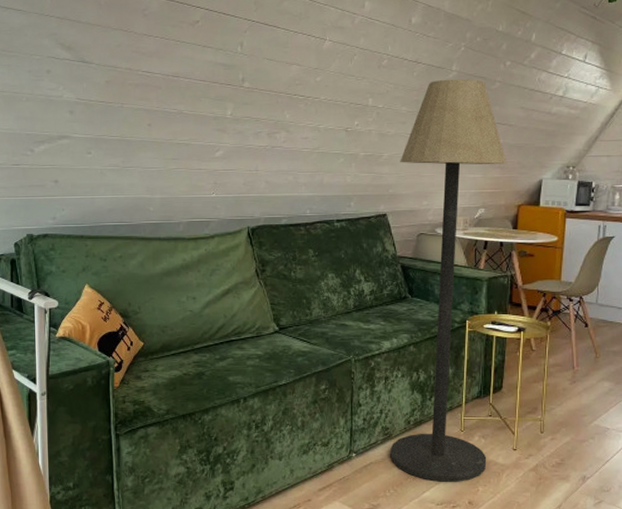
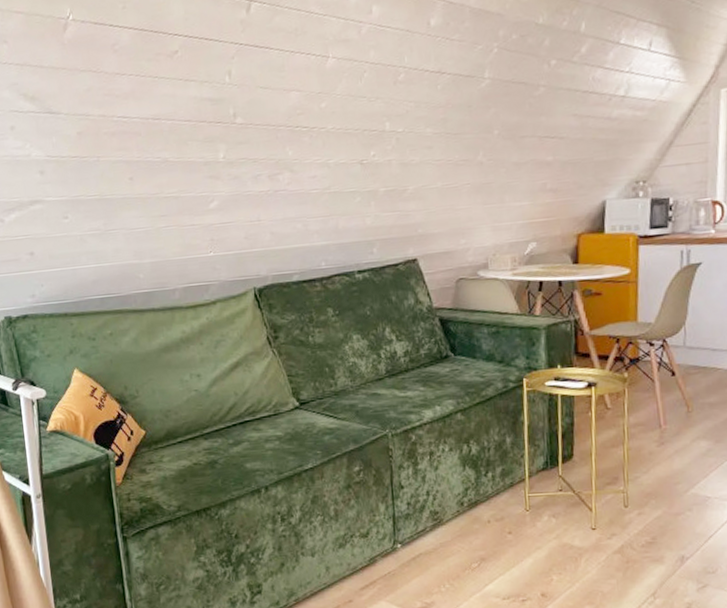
floor lamp: present [390,79,507,482] -> none [428,86,561,572]

